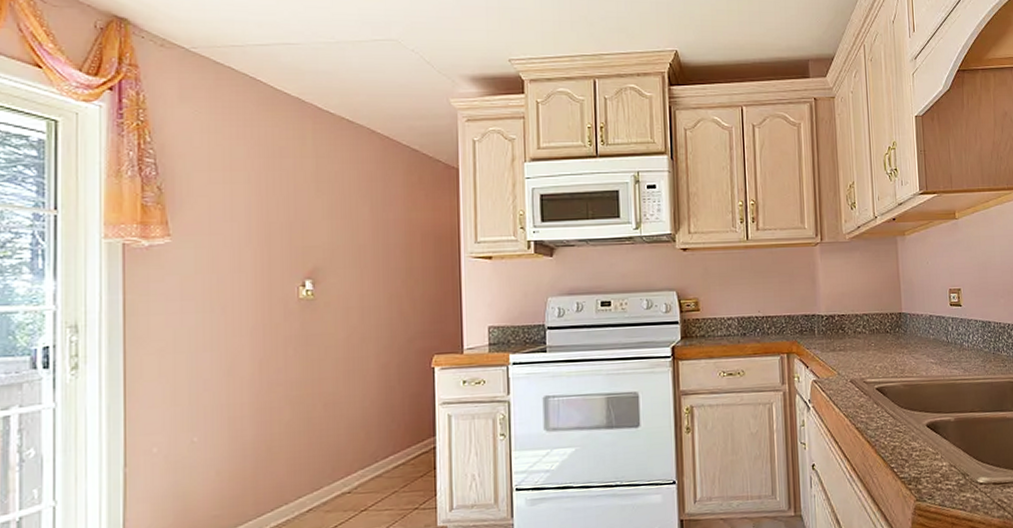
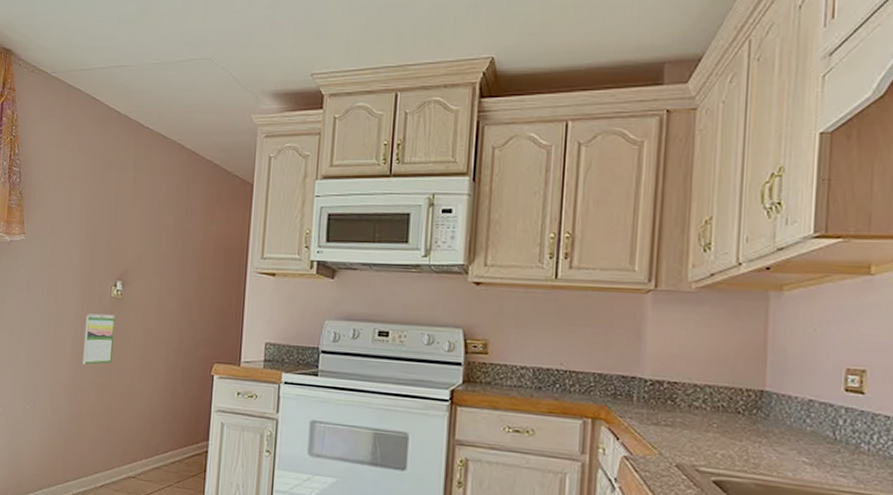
calendar: none [268,318,308,379] -> present [83,313,115,365]

